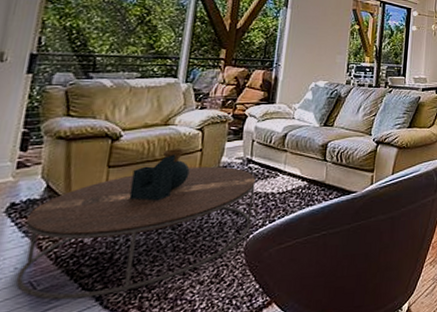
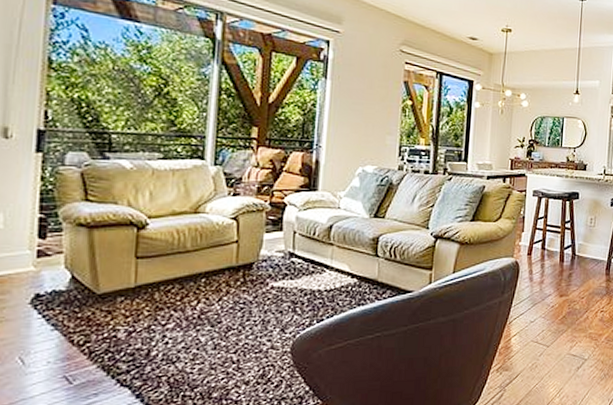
coffee table: present [15,149,256,300] -> none [50,240,300,396]

